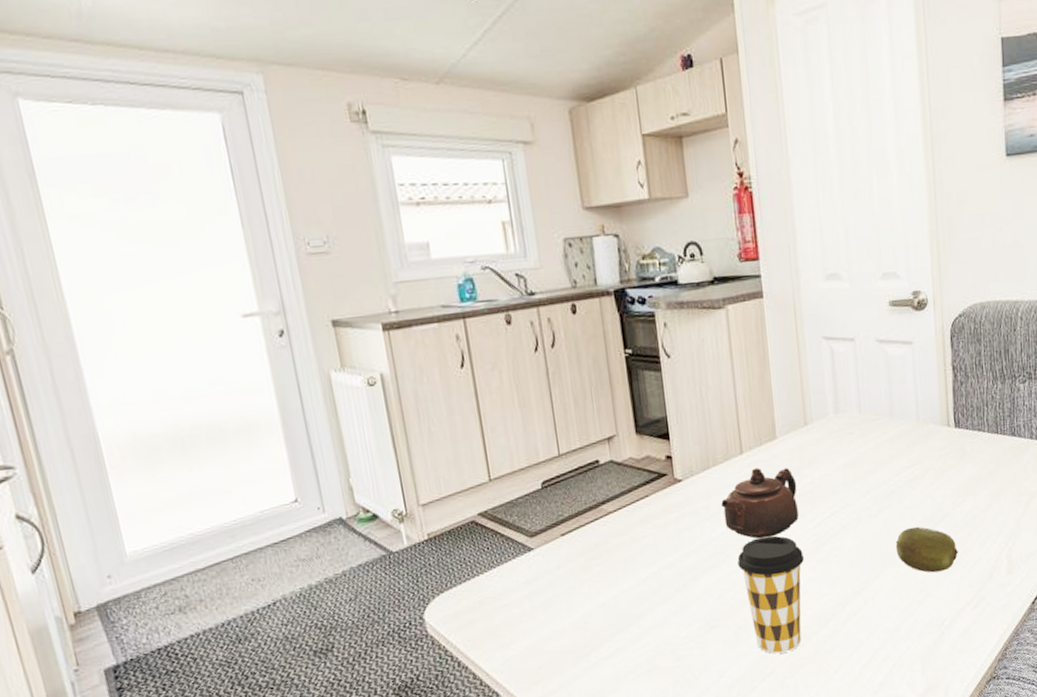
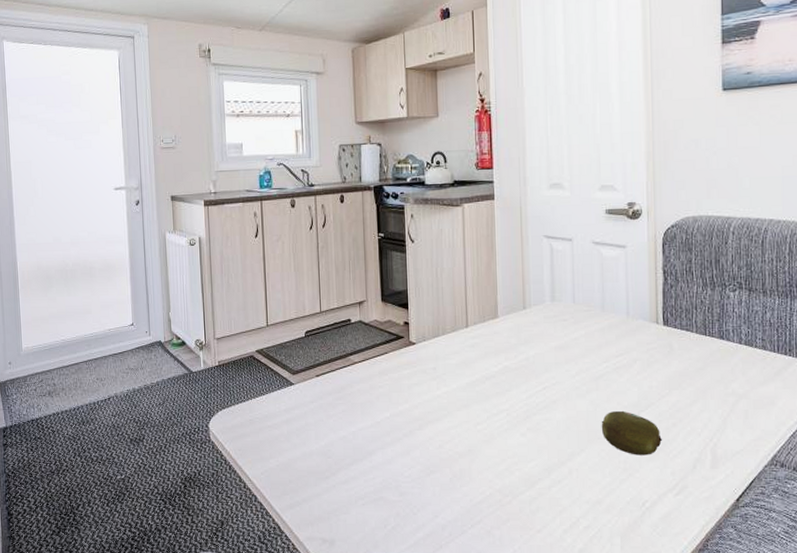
teapot: present [721,468,799,539] -> none [447,340,513,402]
coffee cup: present [737,535,804,654] -> none [457,400,515,505]

